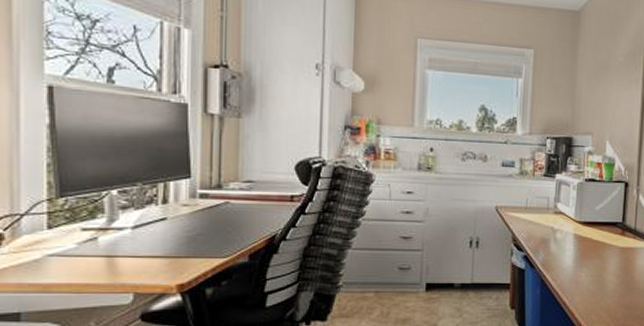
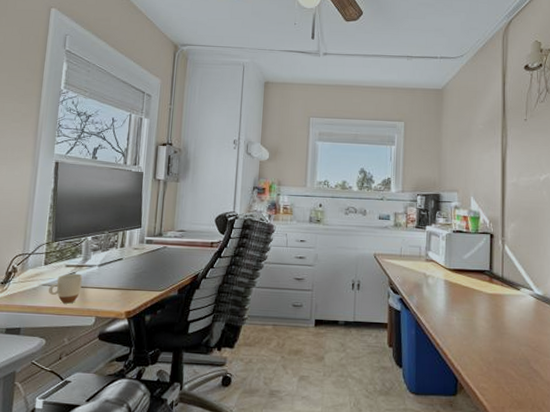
mug: none [57,239,109,278] -> present [48,273,83,304]

